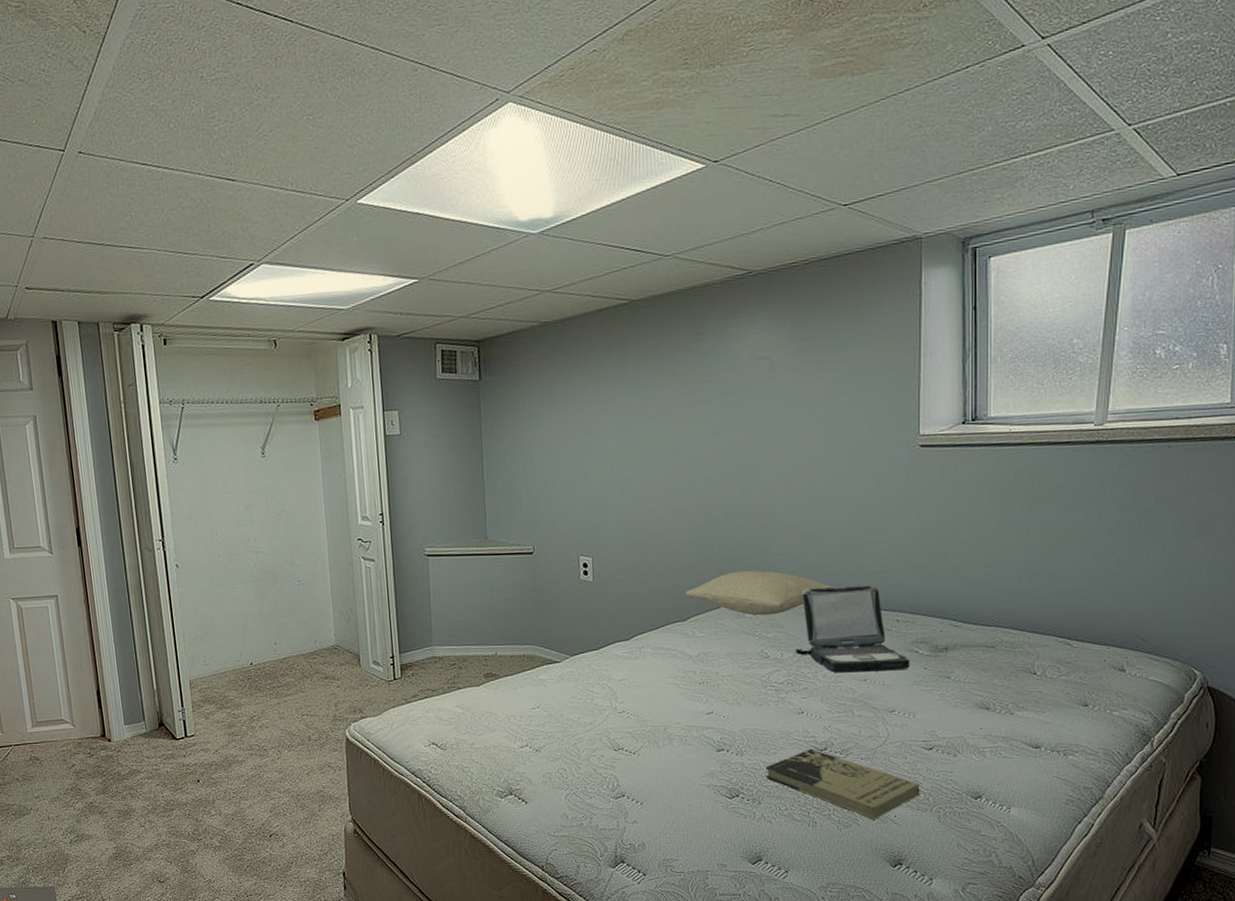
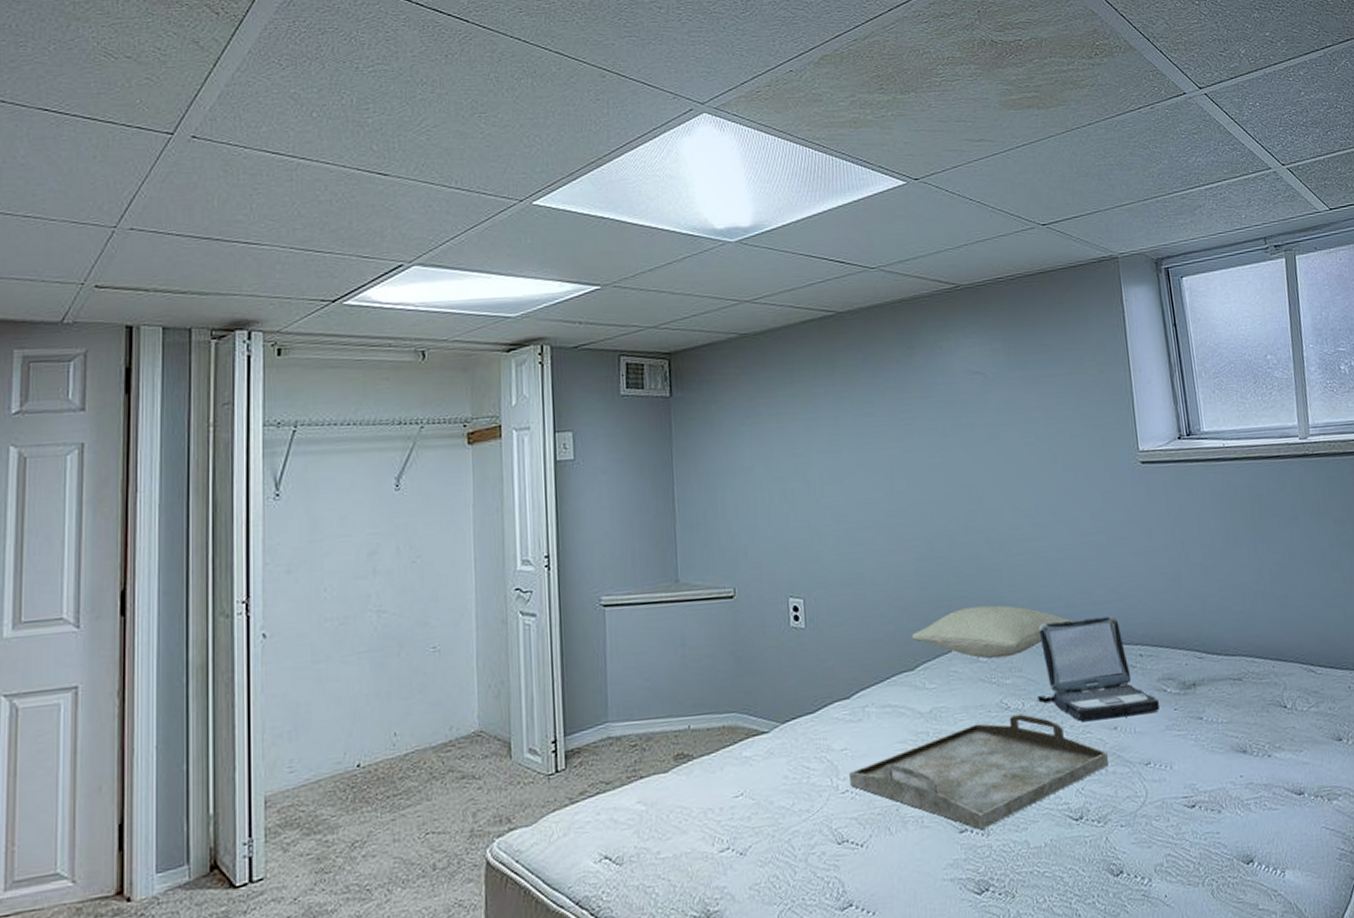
serving tray: none [625,662,857,751] -> present [848,713,1110,830]
book: present [765,748,920,819] -> none [1016,818,1189,903]

